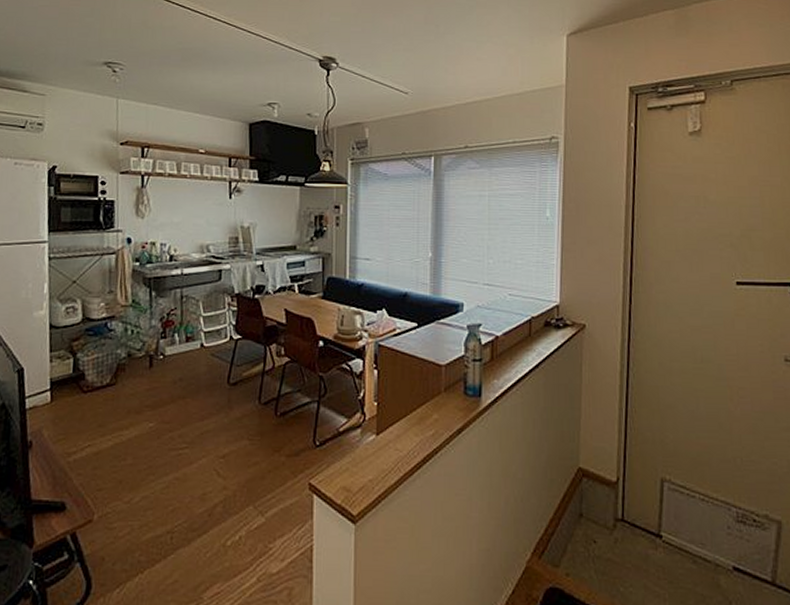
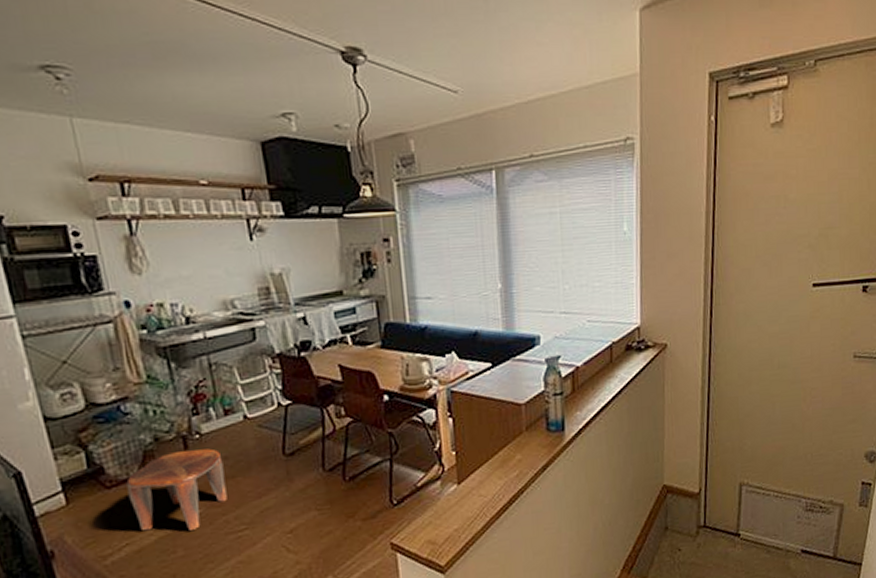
stool: none [98,369,178,441] -> present [126,448,227,531]

